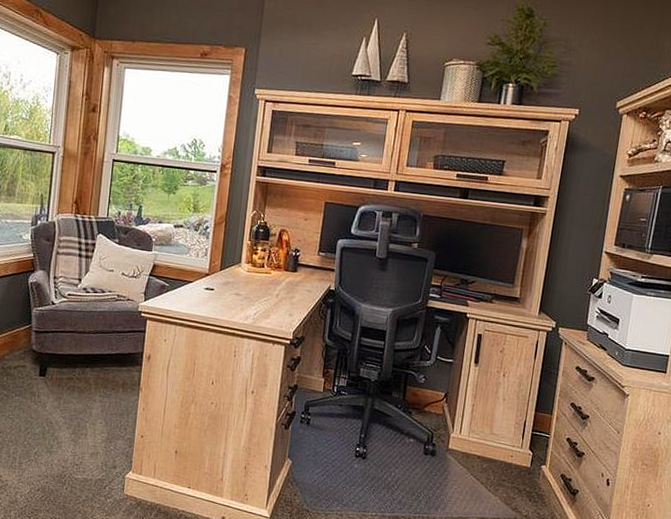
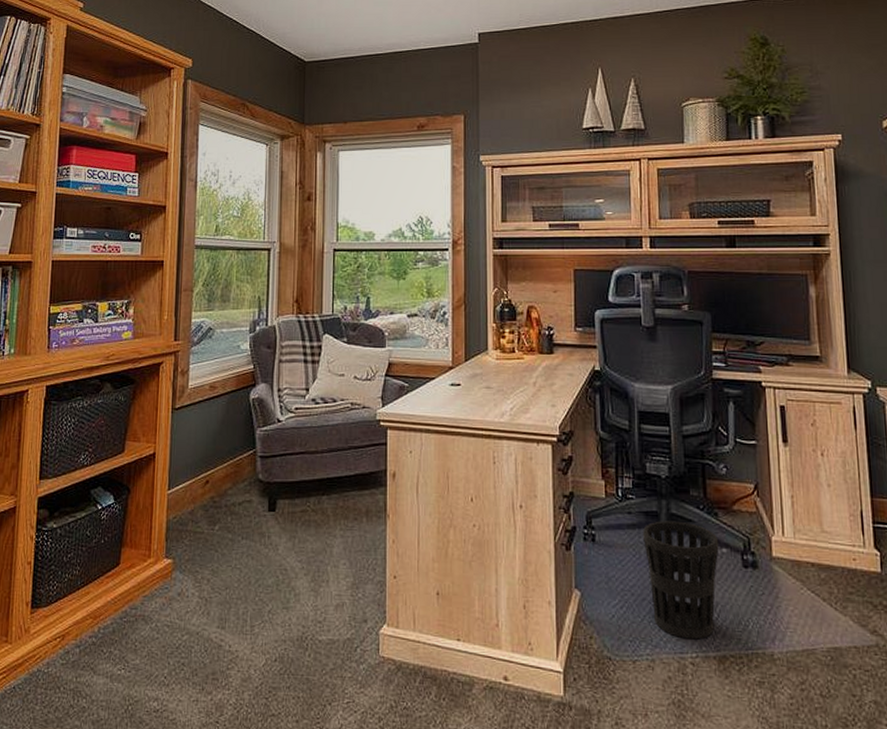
wastebasket: none [347,413,409,503] -> present [643,521,719,640]

